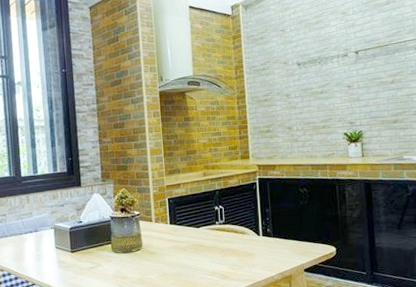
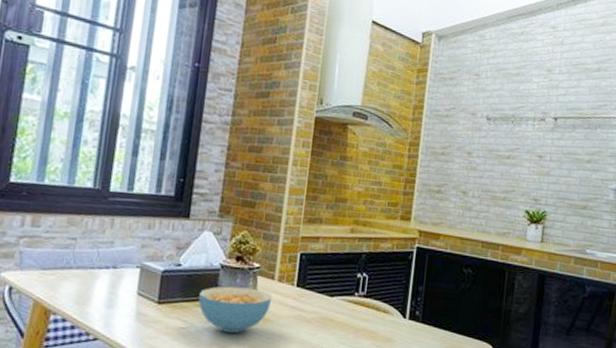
cereal bowl: none [99,231,153,266] -> present [198,286,273,333]

